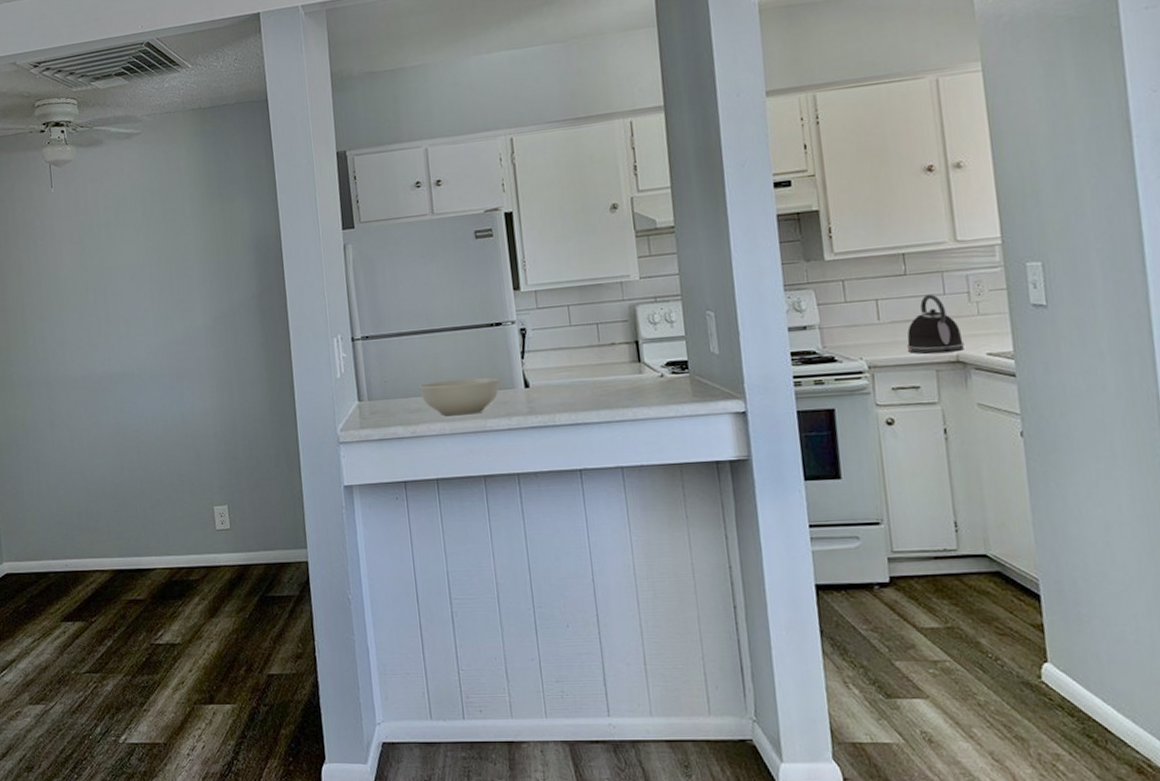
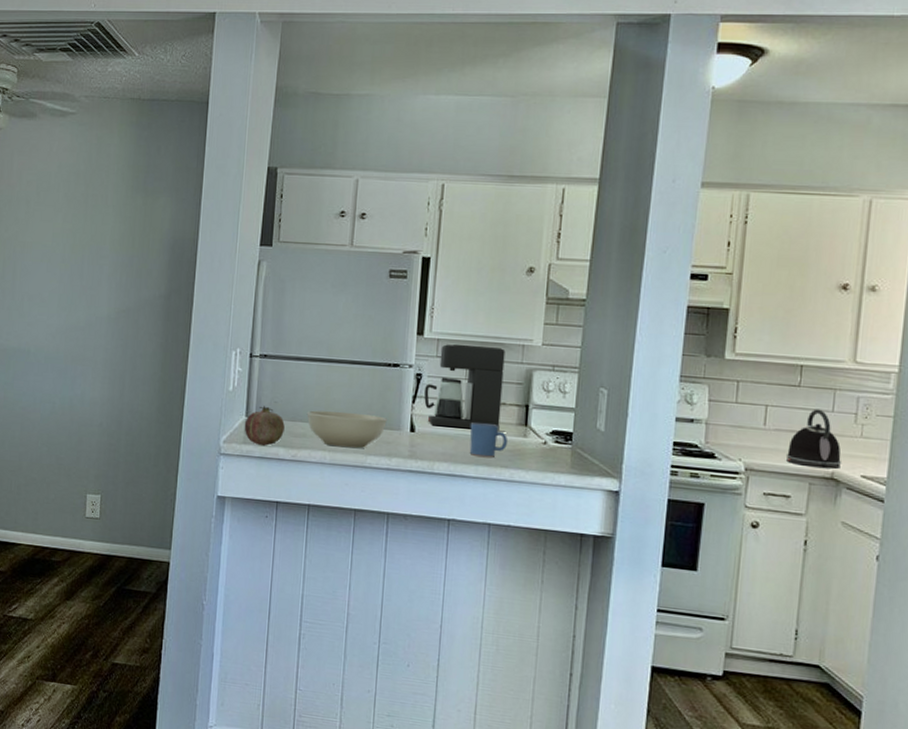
fruit: none [358,387,399,428] -> present [244,406,285,447]
coffee maker: none [531,289,614,378] -> present [424,344,506,430]
mug: none [583,366,624,402] -> present [469,422,507,459]

